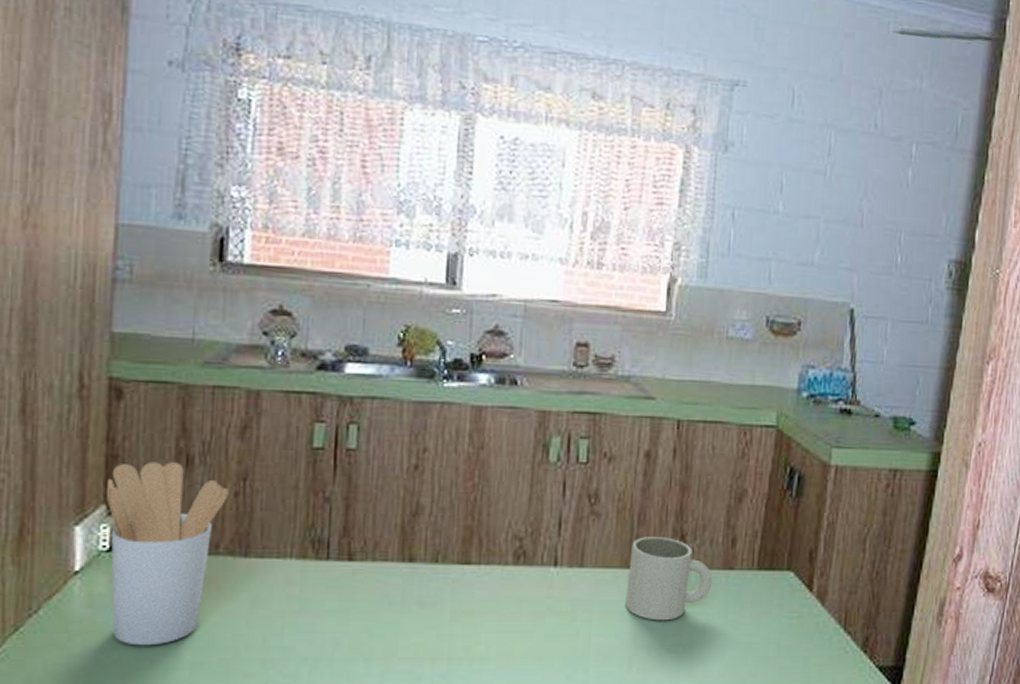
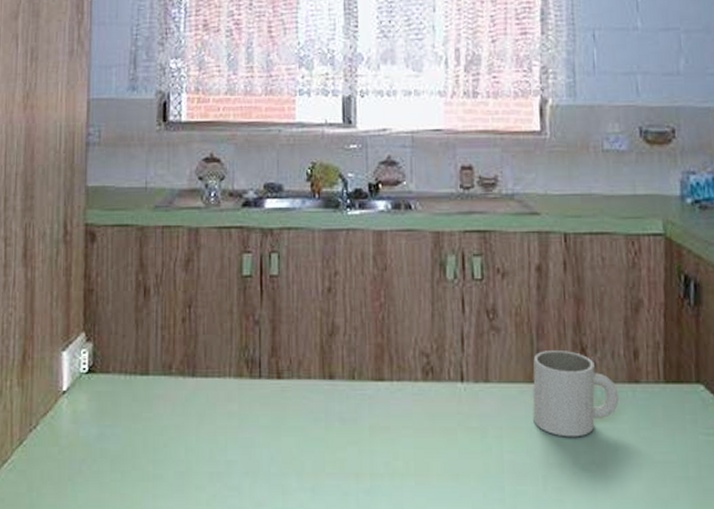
utensil holder: present [107,462,229,646] -> none [85,294,177,459]

